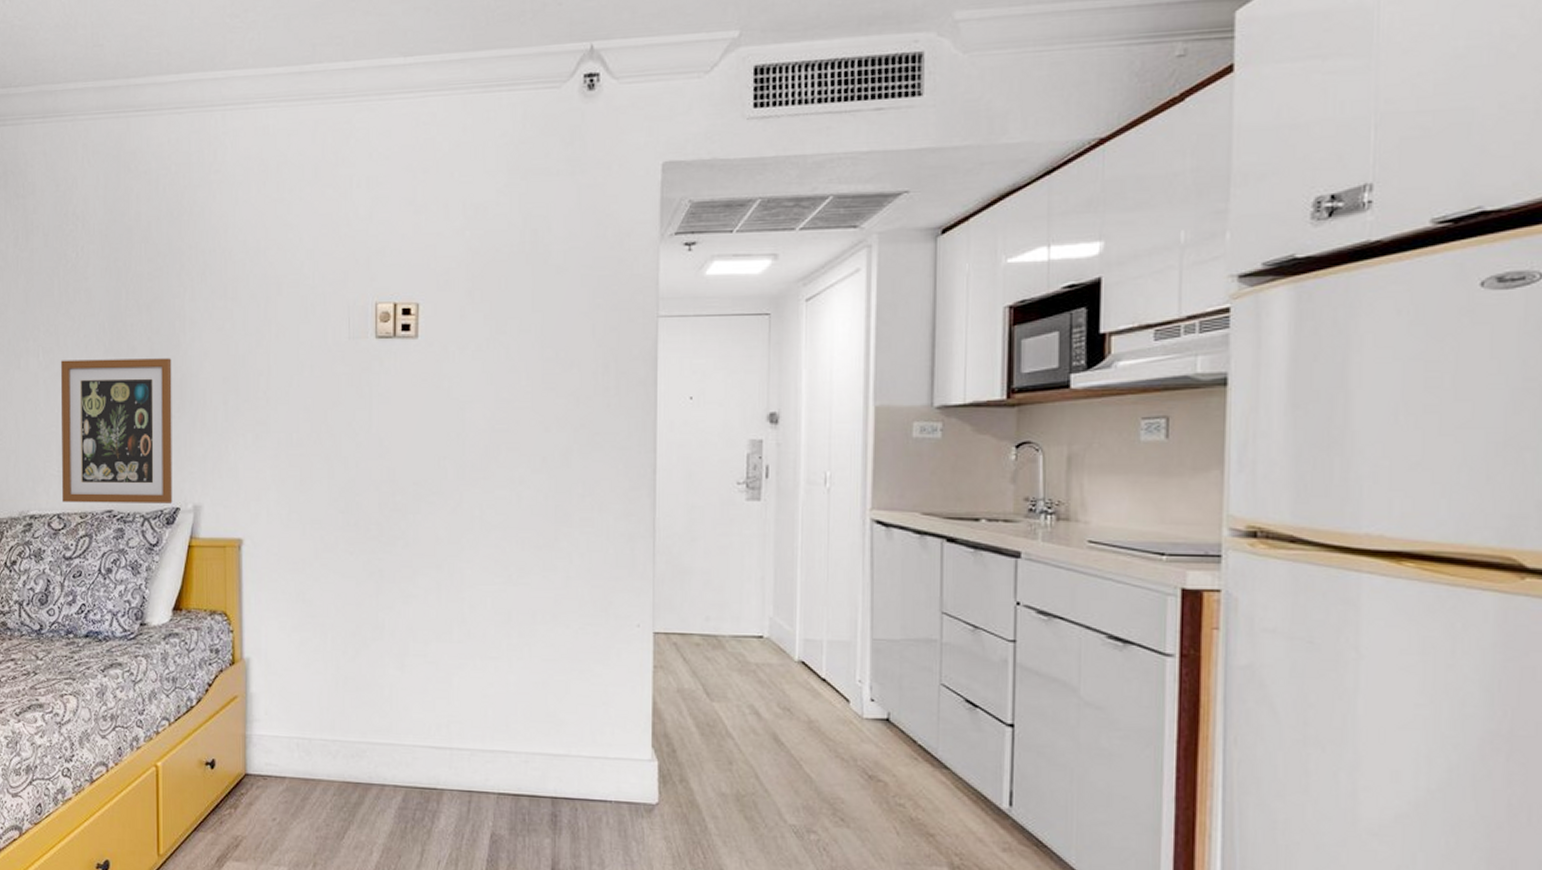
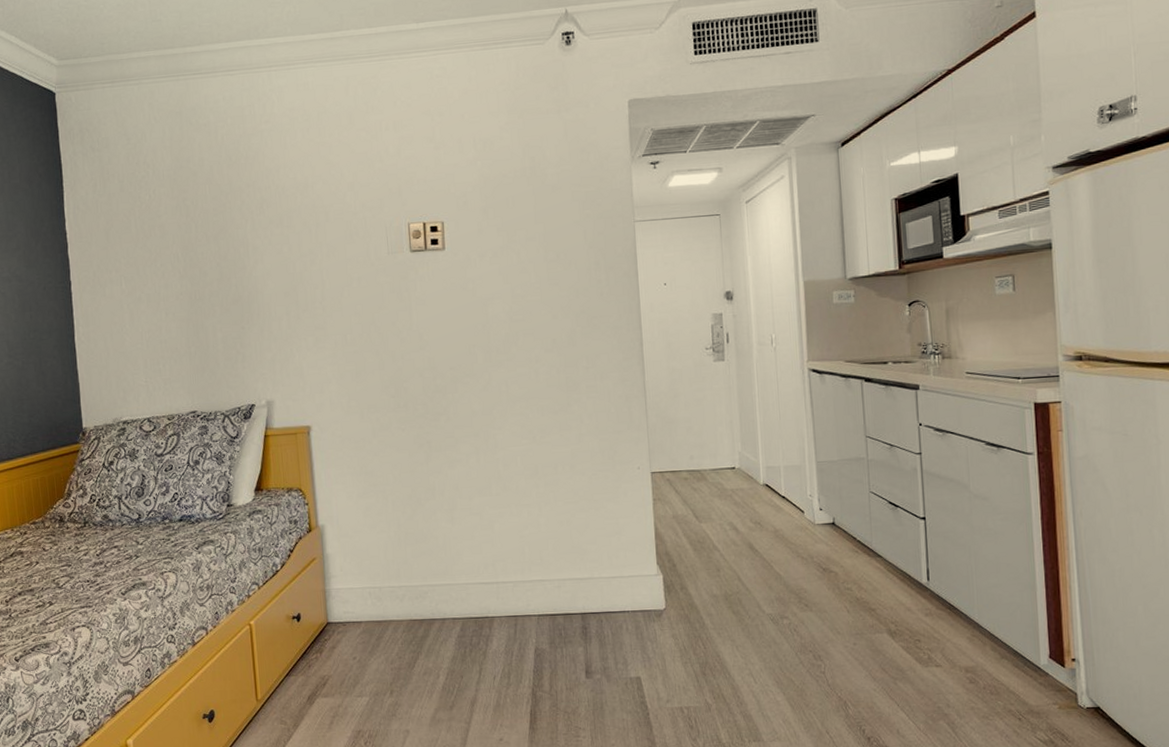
wall art: present [61,358,173,504] -> none [142,279,248,408]

